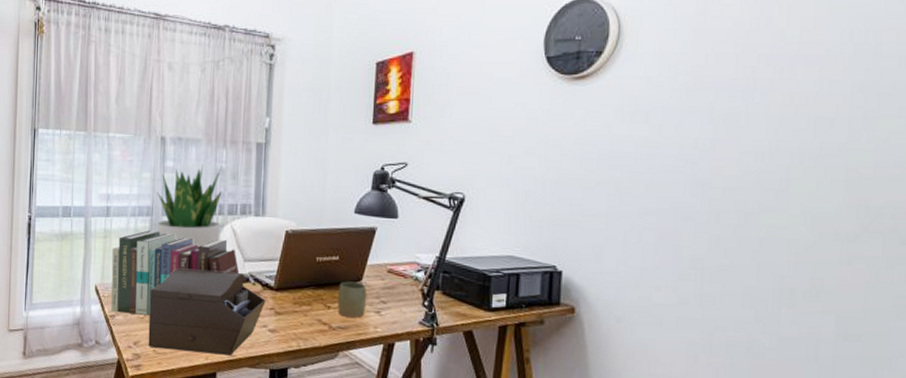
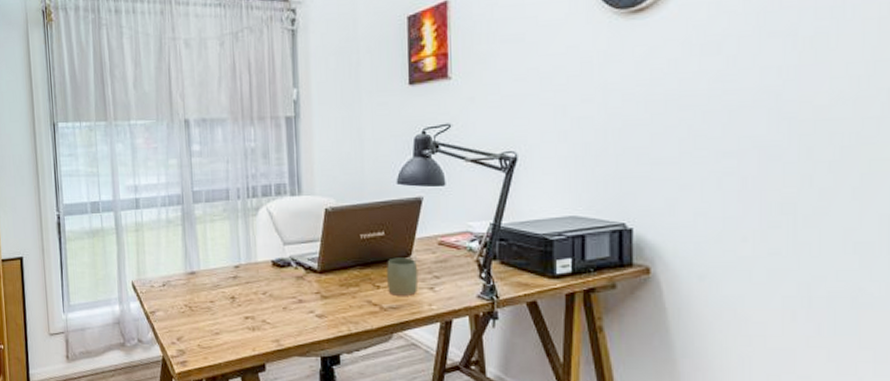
books: present [111,230,240,315] -> none [145,220,280,309]
sewing box: present [148,268,266,356] -> none [188,257,310,345]
planter: present [156,164,223,247] -> none [185,144,256,233]

